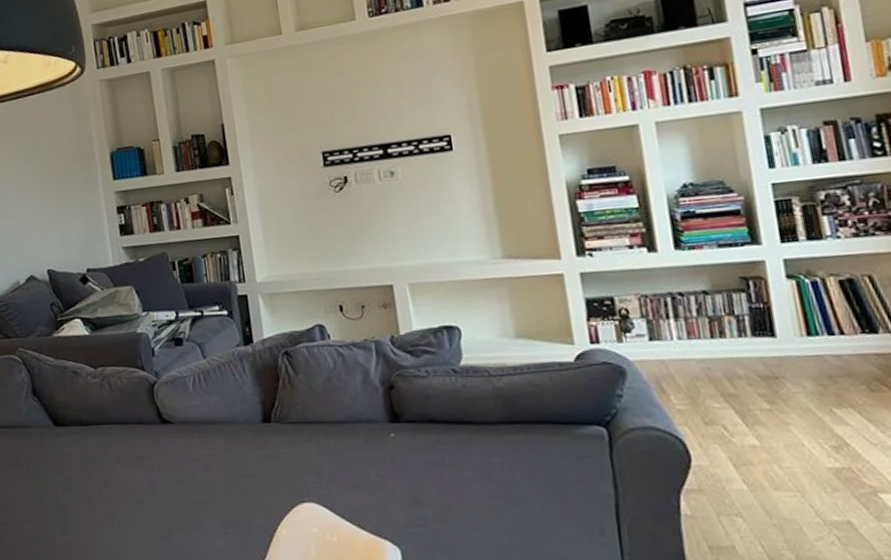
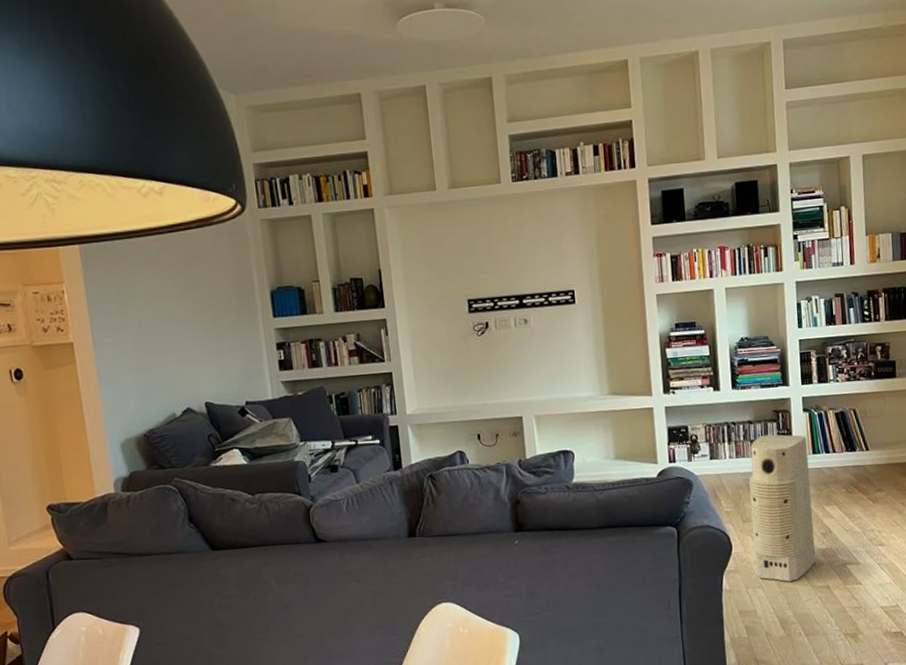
air purifier: none [708,308,827,511] -> present [748,434,816,582]

